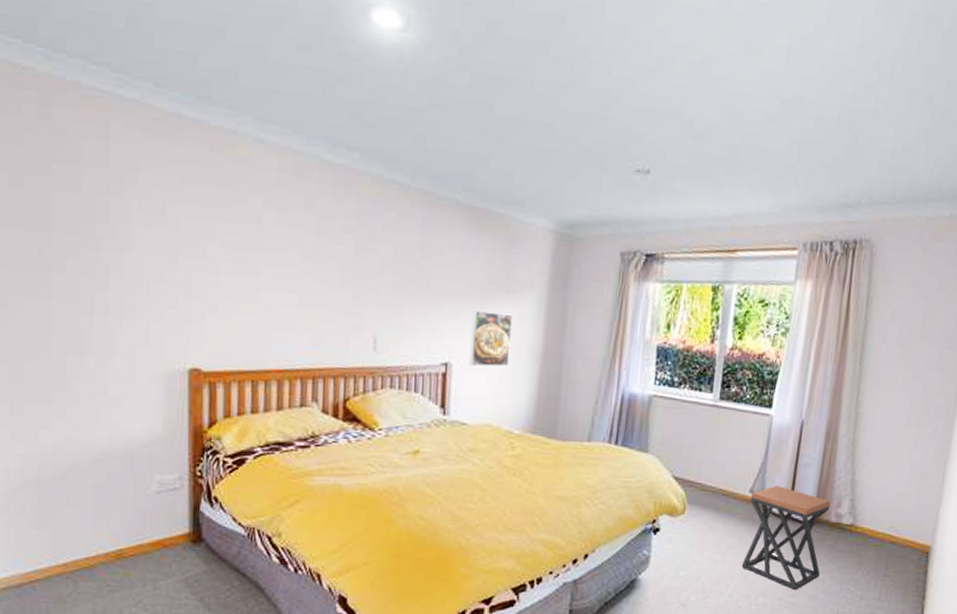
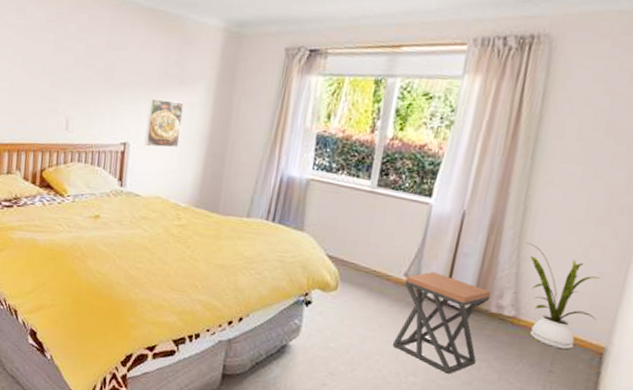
house plant: none [860,449,924,552] -> present [527,243,601,349]

